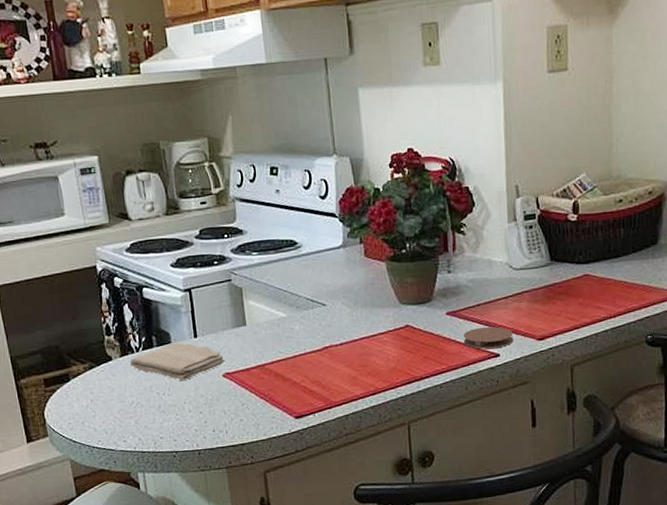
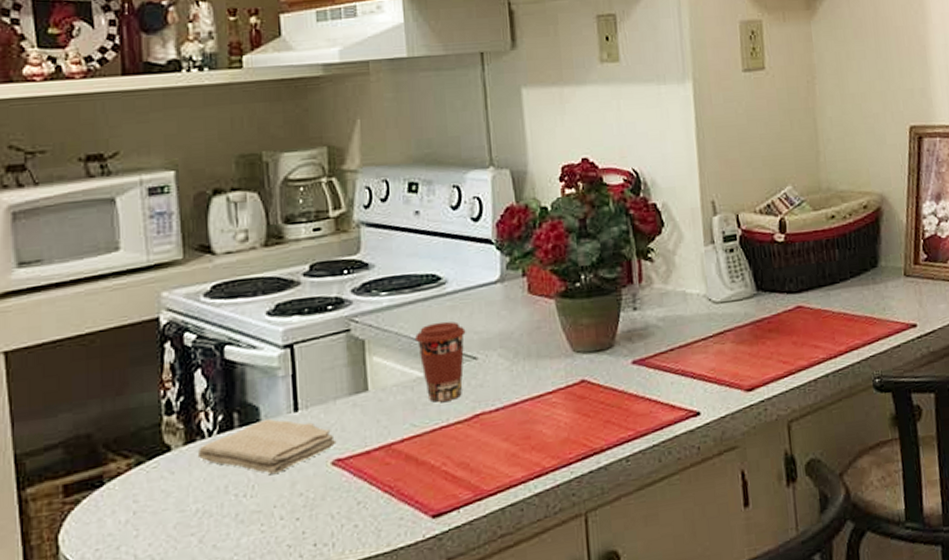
coffee cup: none [278,276,317,336] -> present [414,321,466,402]
coaster: present [463,327,514,349] -> none [654,376,717,407]

